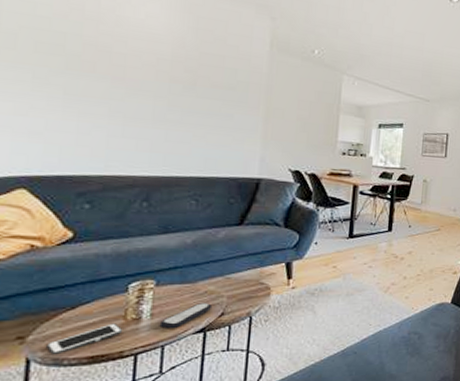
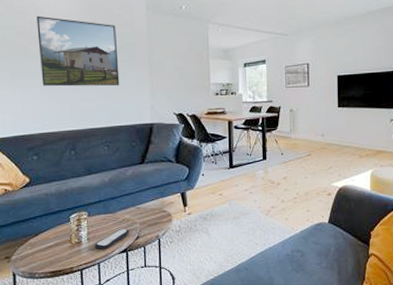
cell phone: present [46,323,123,355] -> none [24,246,71,270]
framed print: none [112,27,227,130] -> present [36,15,120,87]

